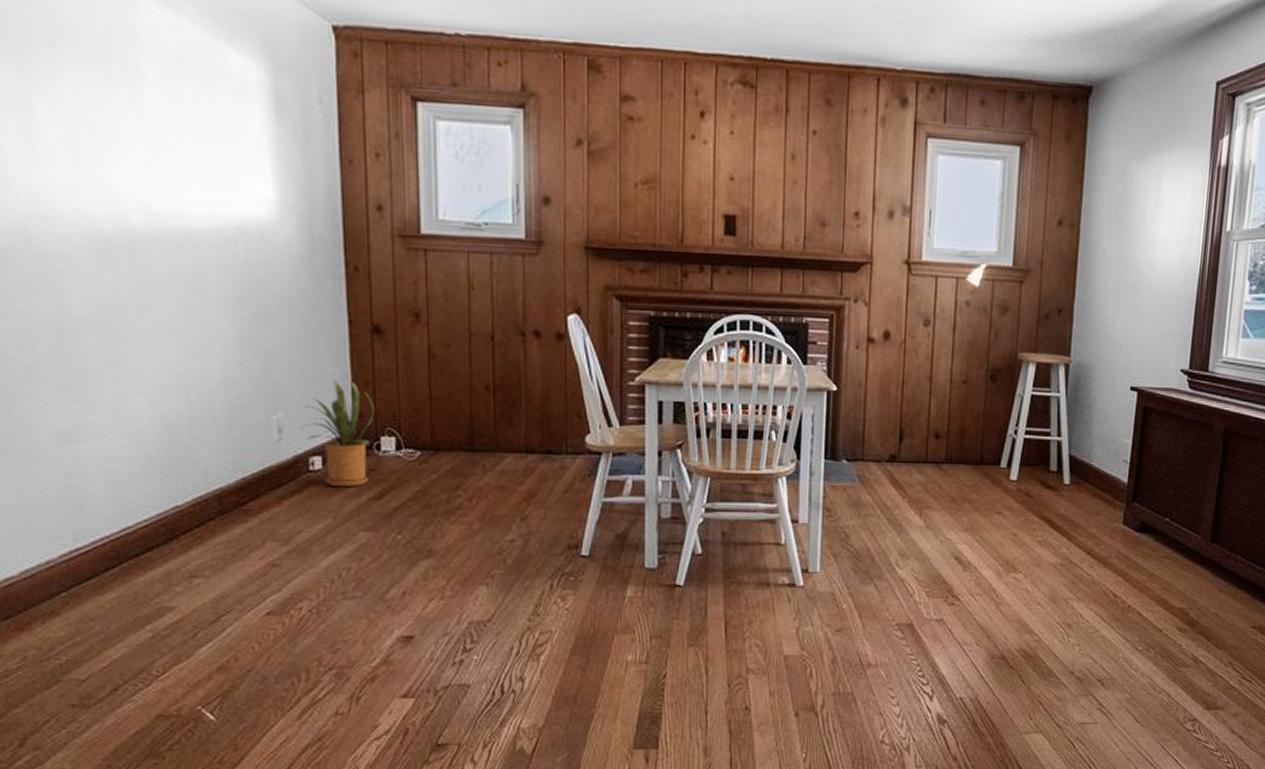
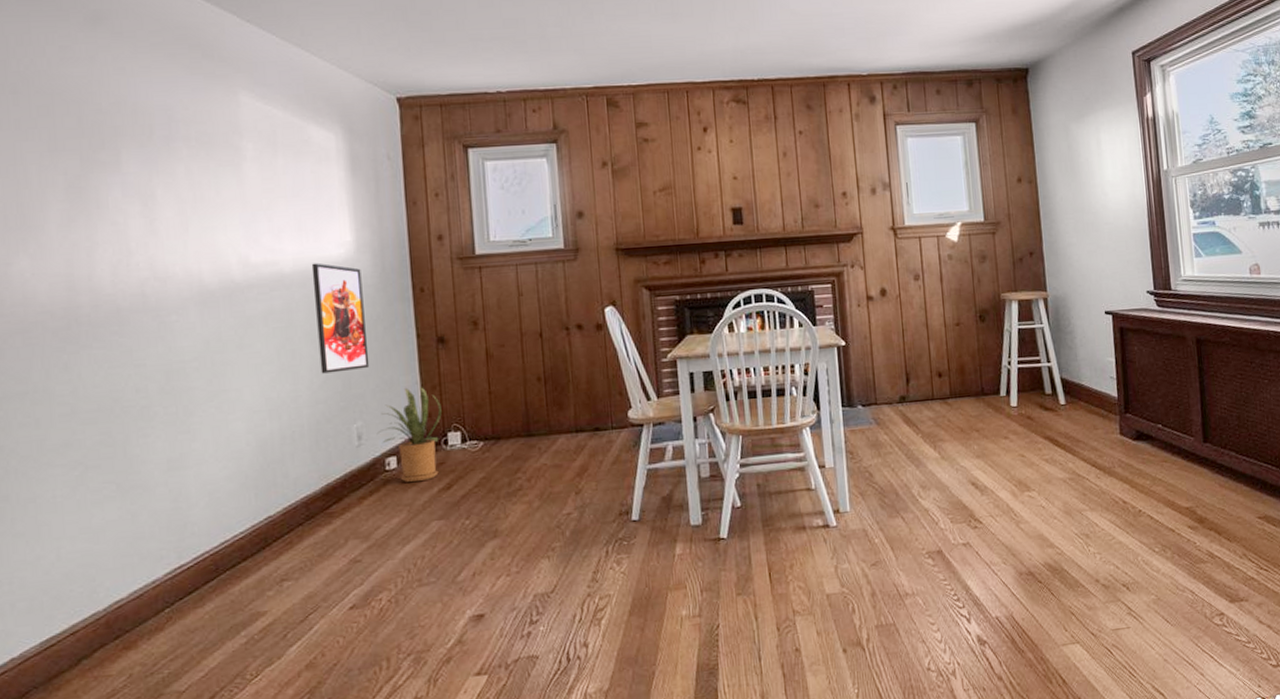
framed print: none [226,220,293,354] -> present [311,263,370,374]

